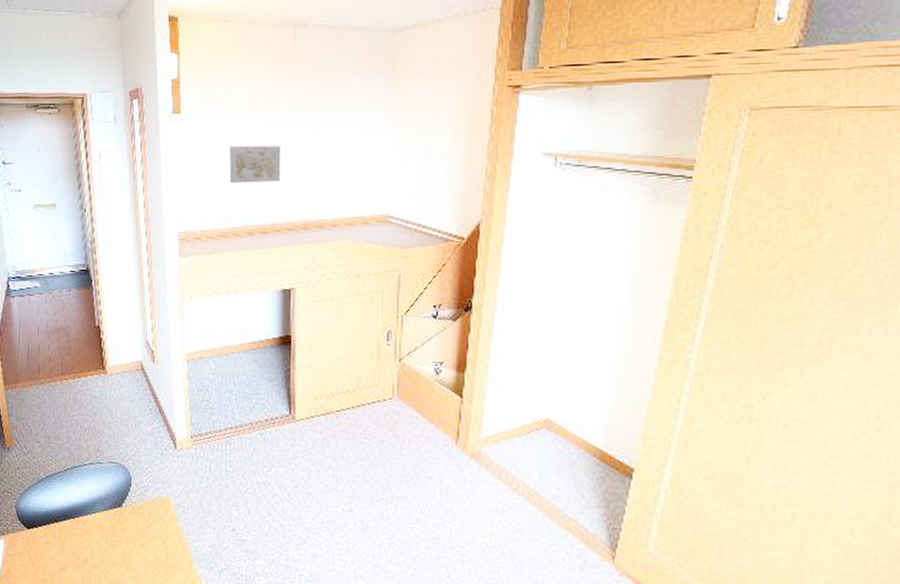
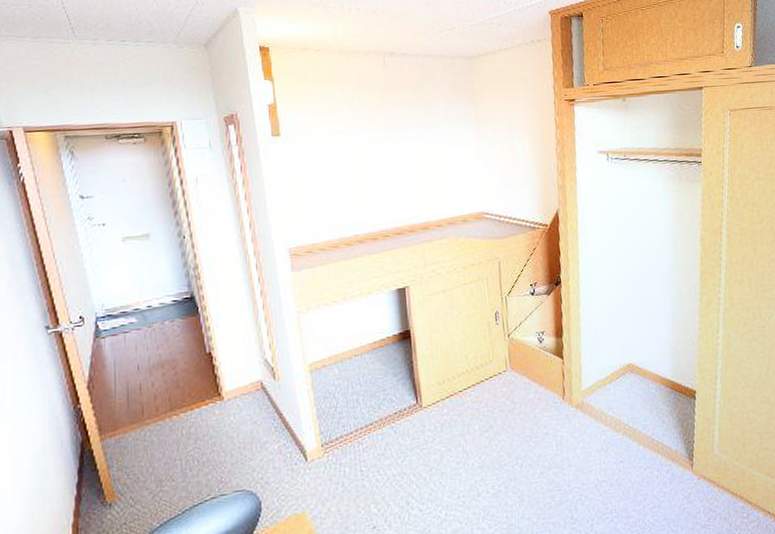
wall art: present [229,146,281,184] -> none [332,160,385,197]

